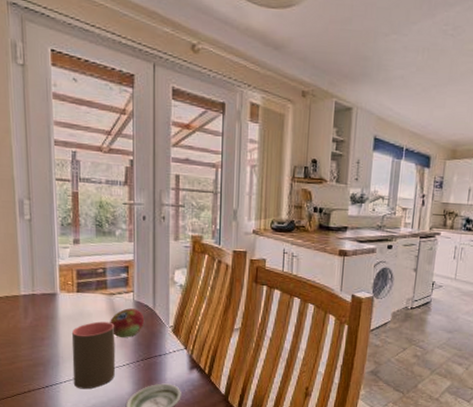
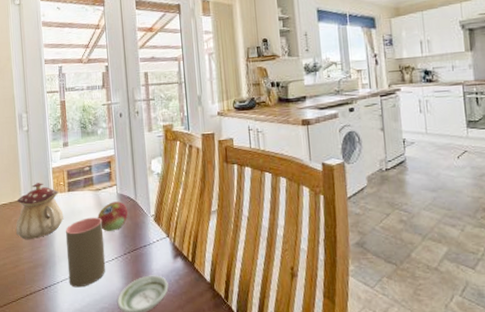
teapot: none [12,279,71,338] -> present [15,183,64,240]

